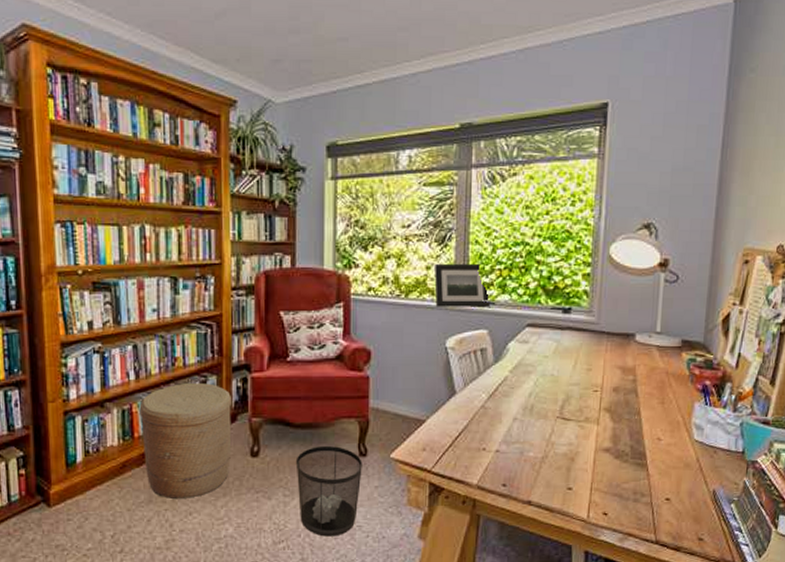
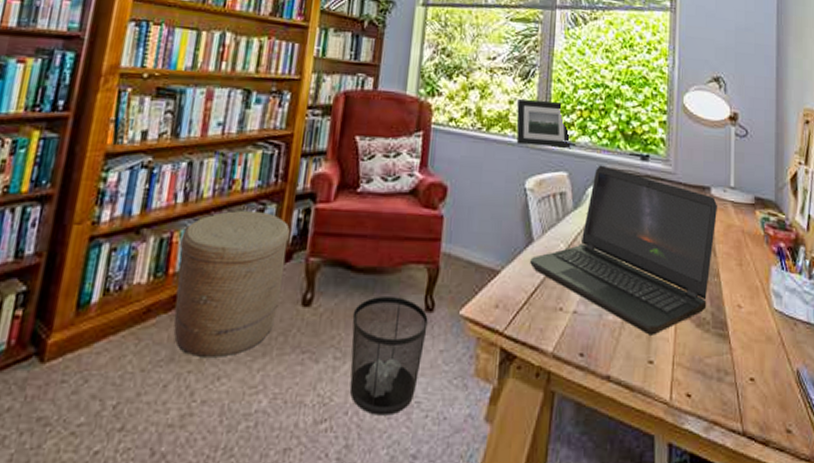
laptop computer: none [454,321,643,467] -> present [530,165,718,335]

